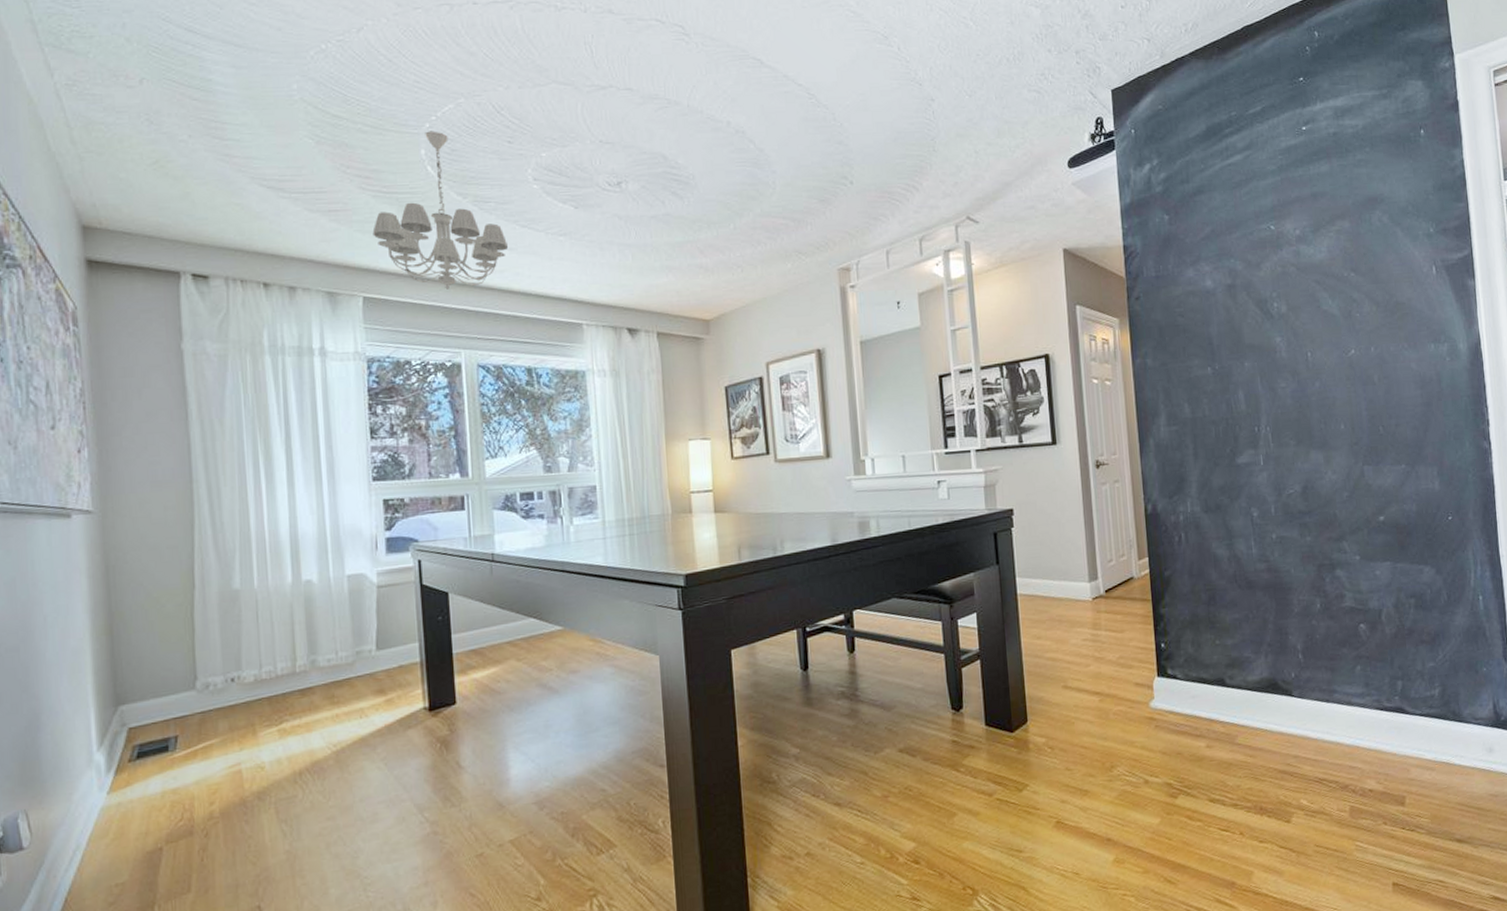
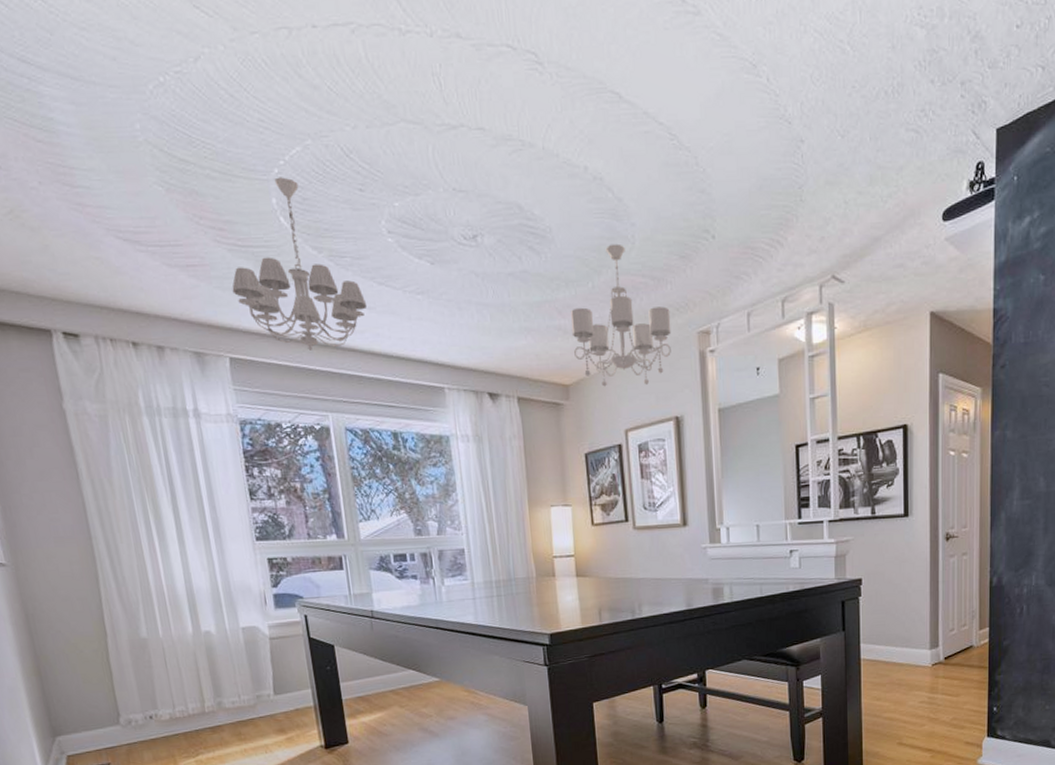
chandelier: none [711,189,812,321] -> present [570,243,671,387]

